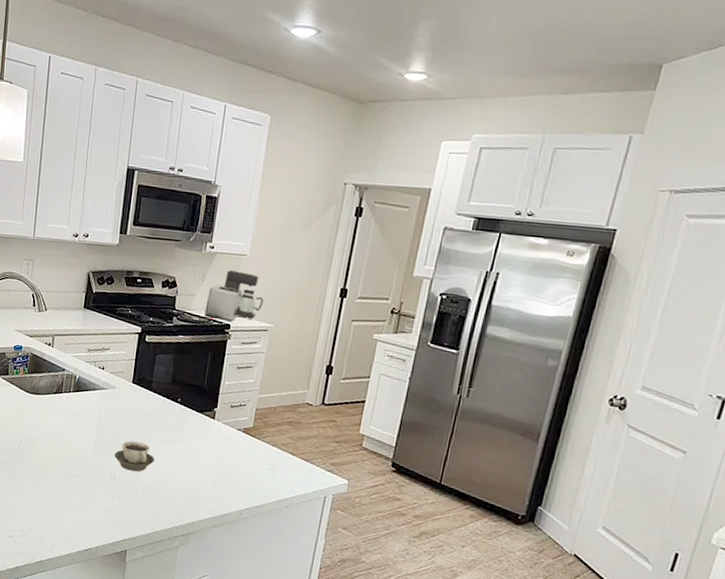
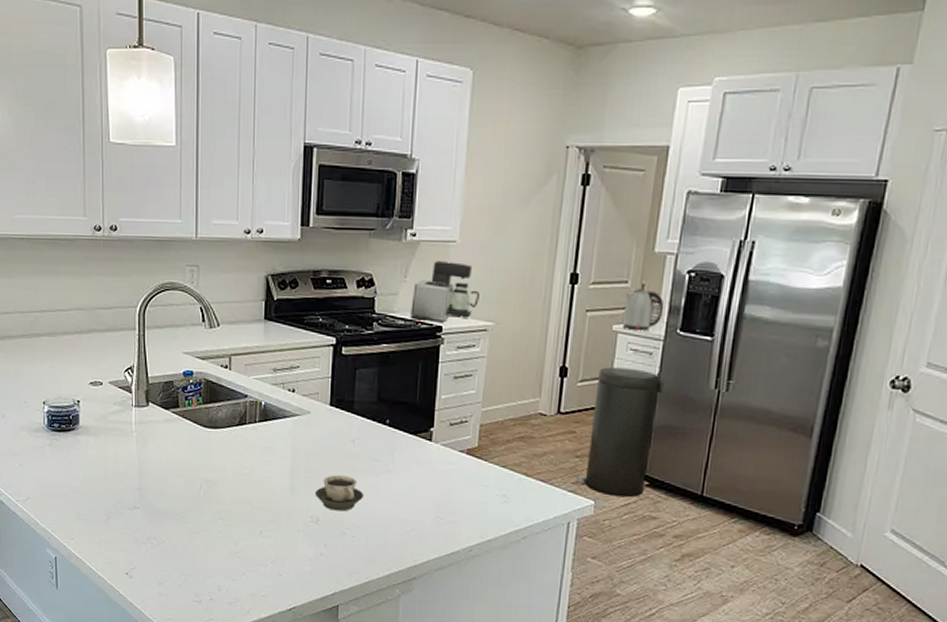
pedal bin: none [333,369,414,480] -> present [575,367,664,498]
kettle: none [382,305,419,341] -> present [623,289,665,331]

